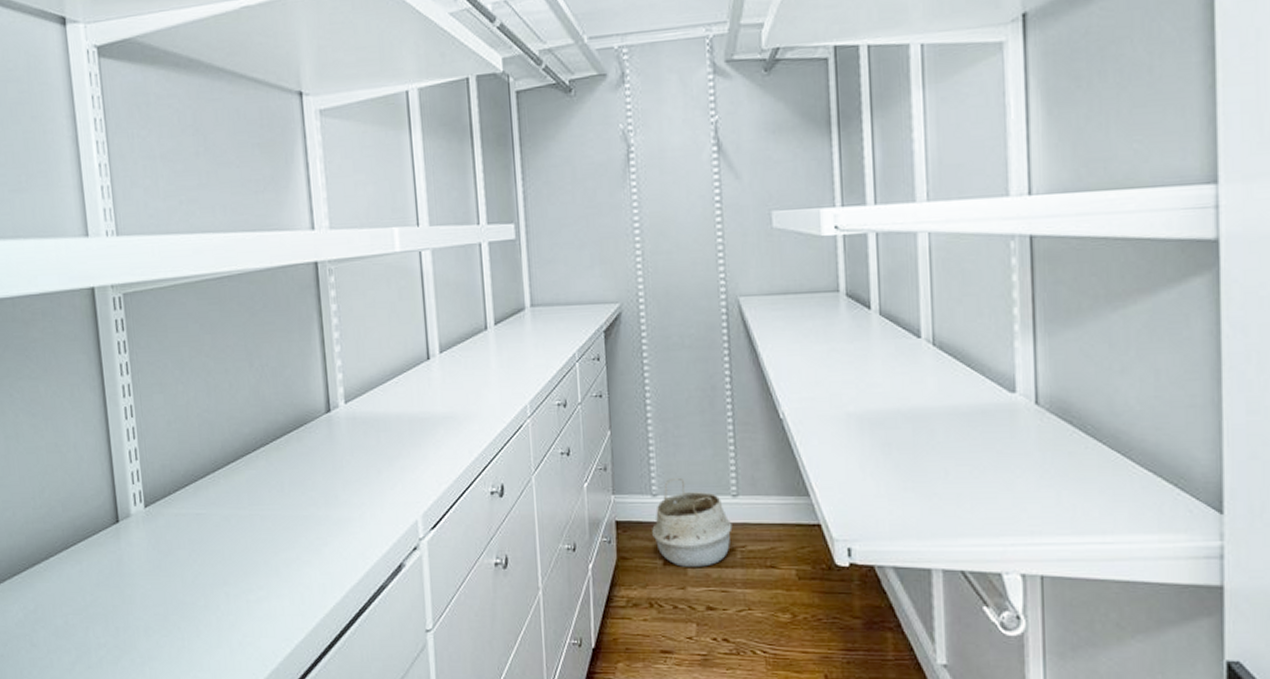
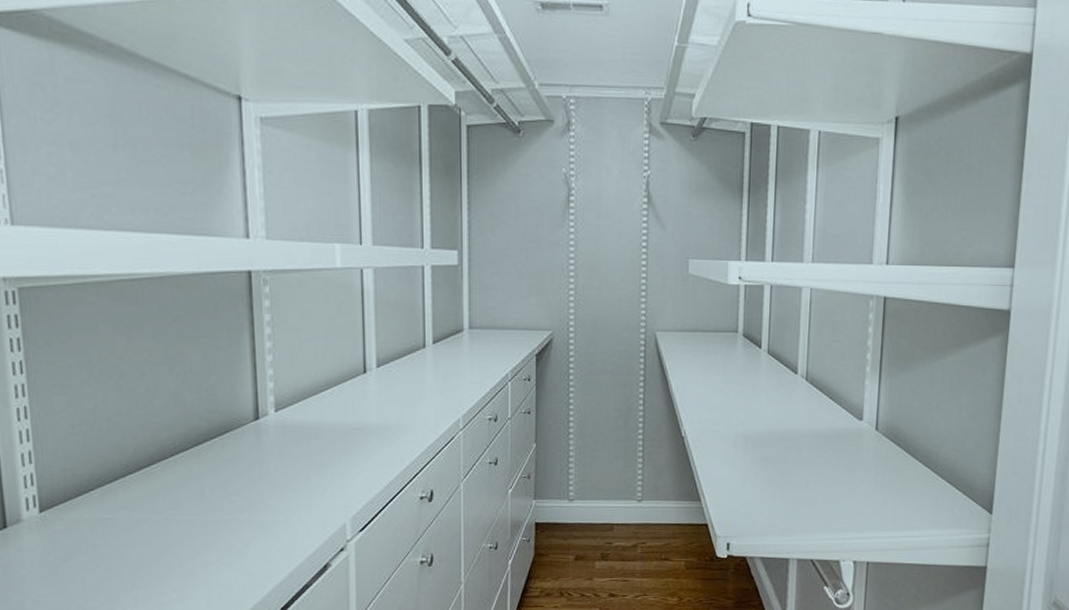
woven basket: present [652,477,733,567] -> none [567,485,636,561]

